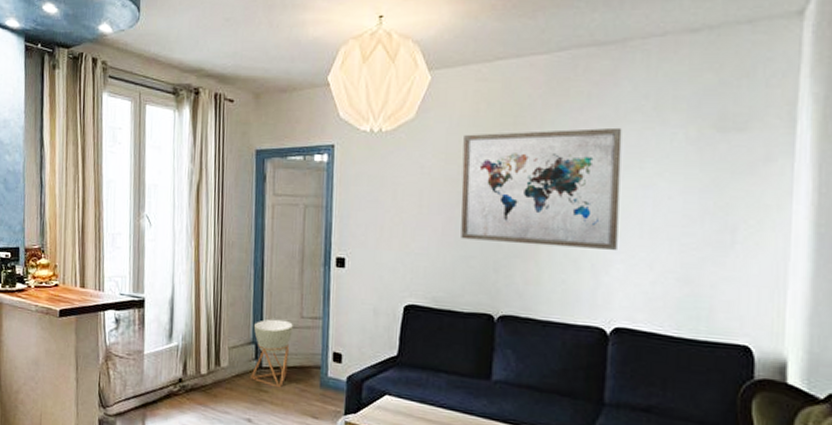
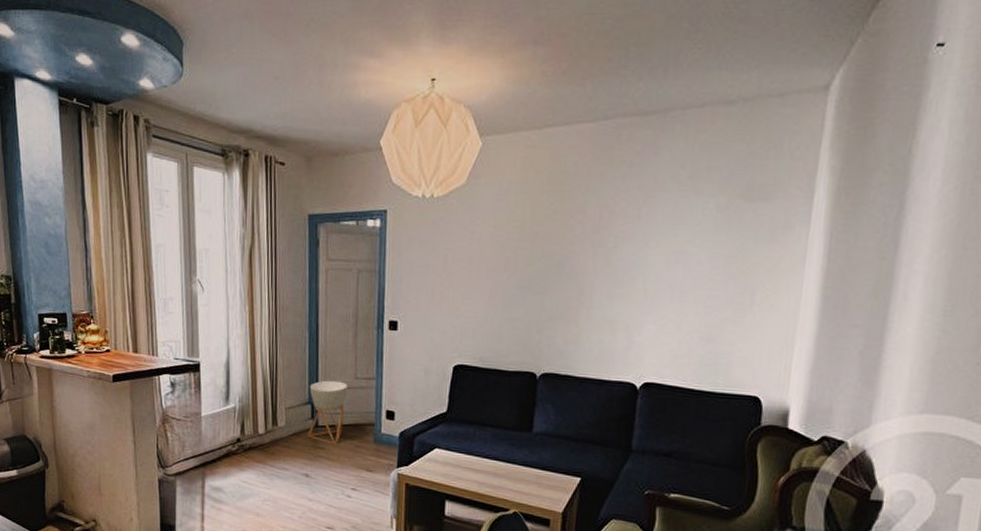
wall art: present [461,127,622,251] -> none [507,196,660,313]

